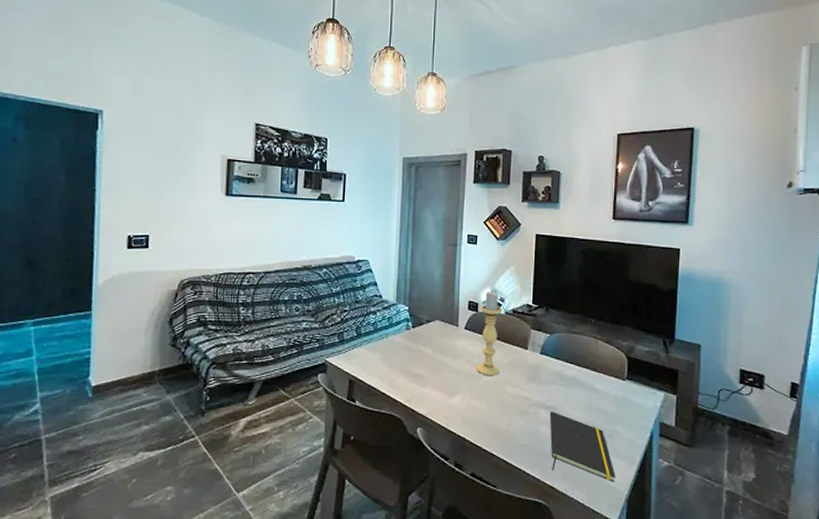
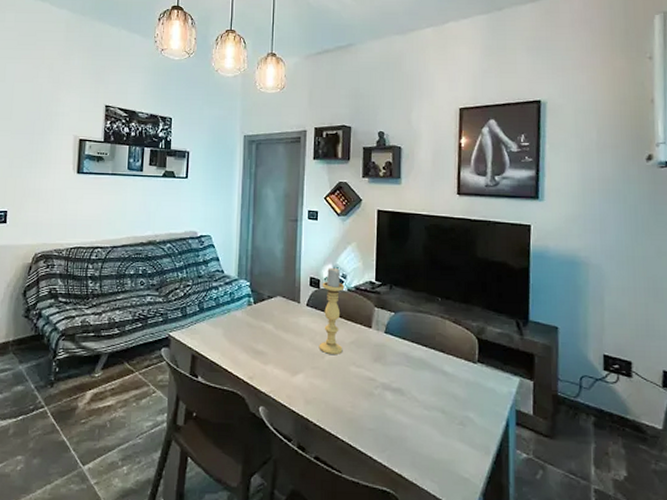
notepad: present [549,411,615,482] -> none [396,394,469,473]

